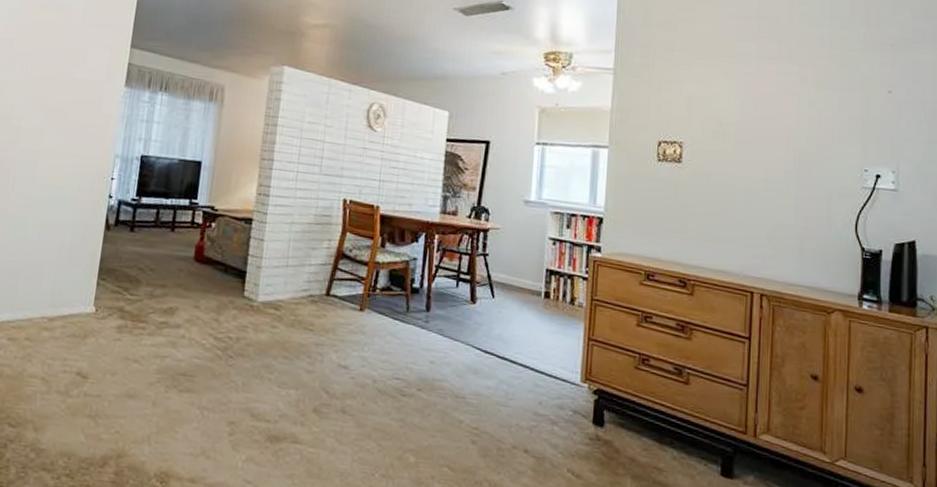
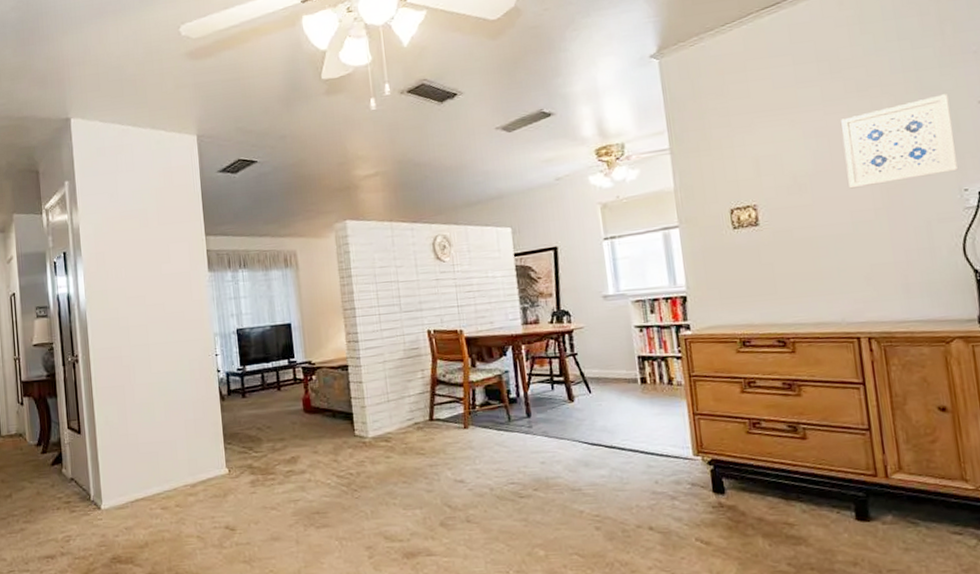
wall art: none [767,76,864,151] -> present [841,94,959,189]

